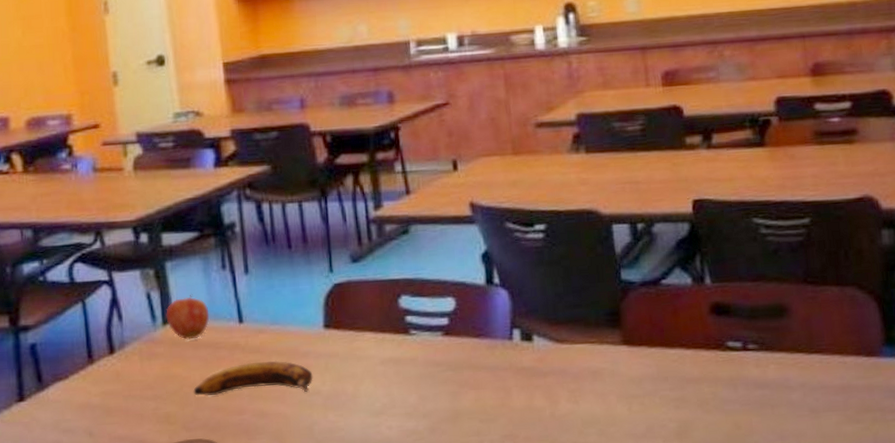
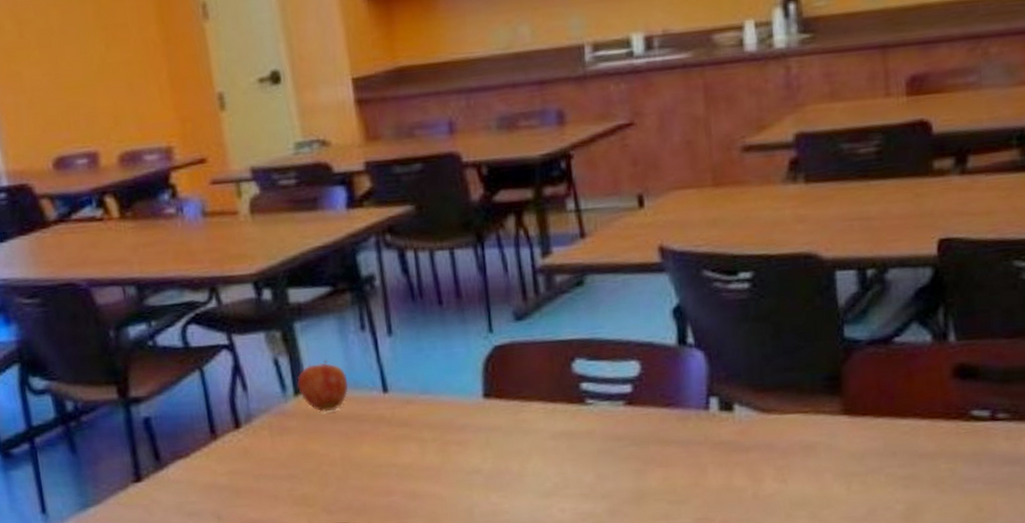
banana: present [193,360,313,397] -> none [333,435,472,476]

